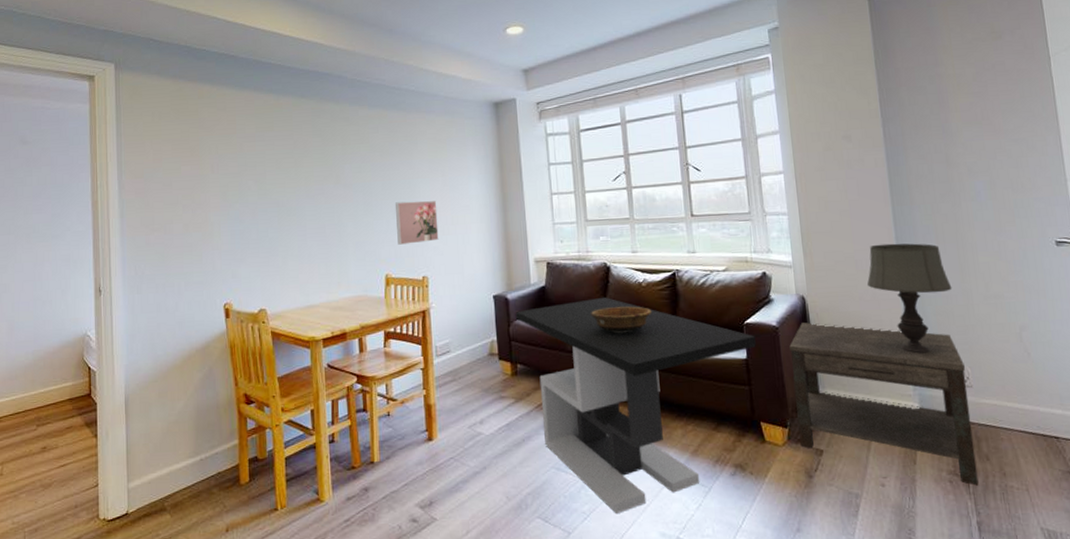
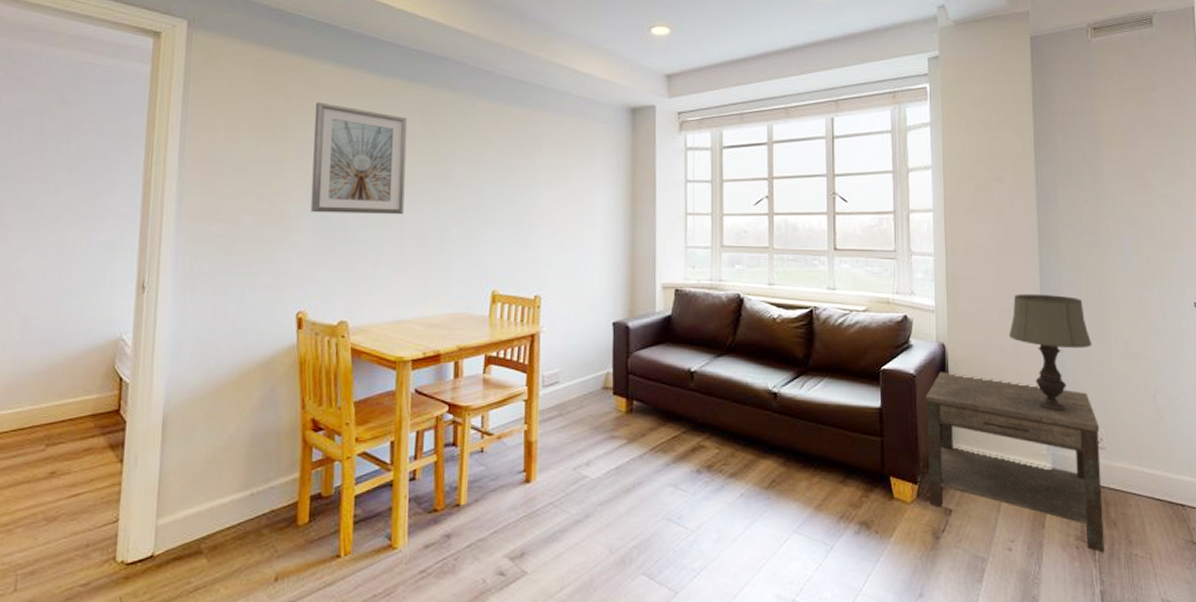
picture frame: none [223,123,305,218] -> present [310,102,408,215]
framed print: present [396,200,439,245] -> none [509,210,558,258]
coffee table: present [515,297,756,513] -> none [635,331,891,572]
decorative bowl: present [591,306,651,334] -> none [719,343,784,373]

